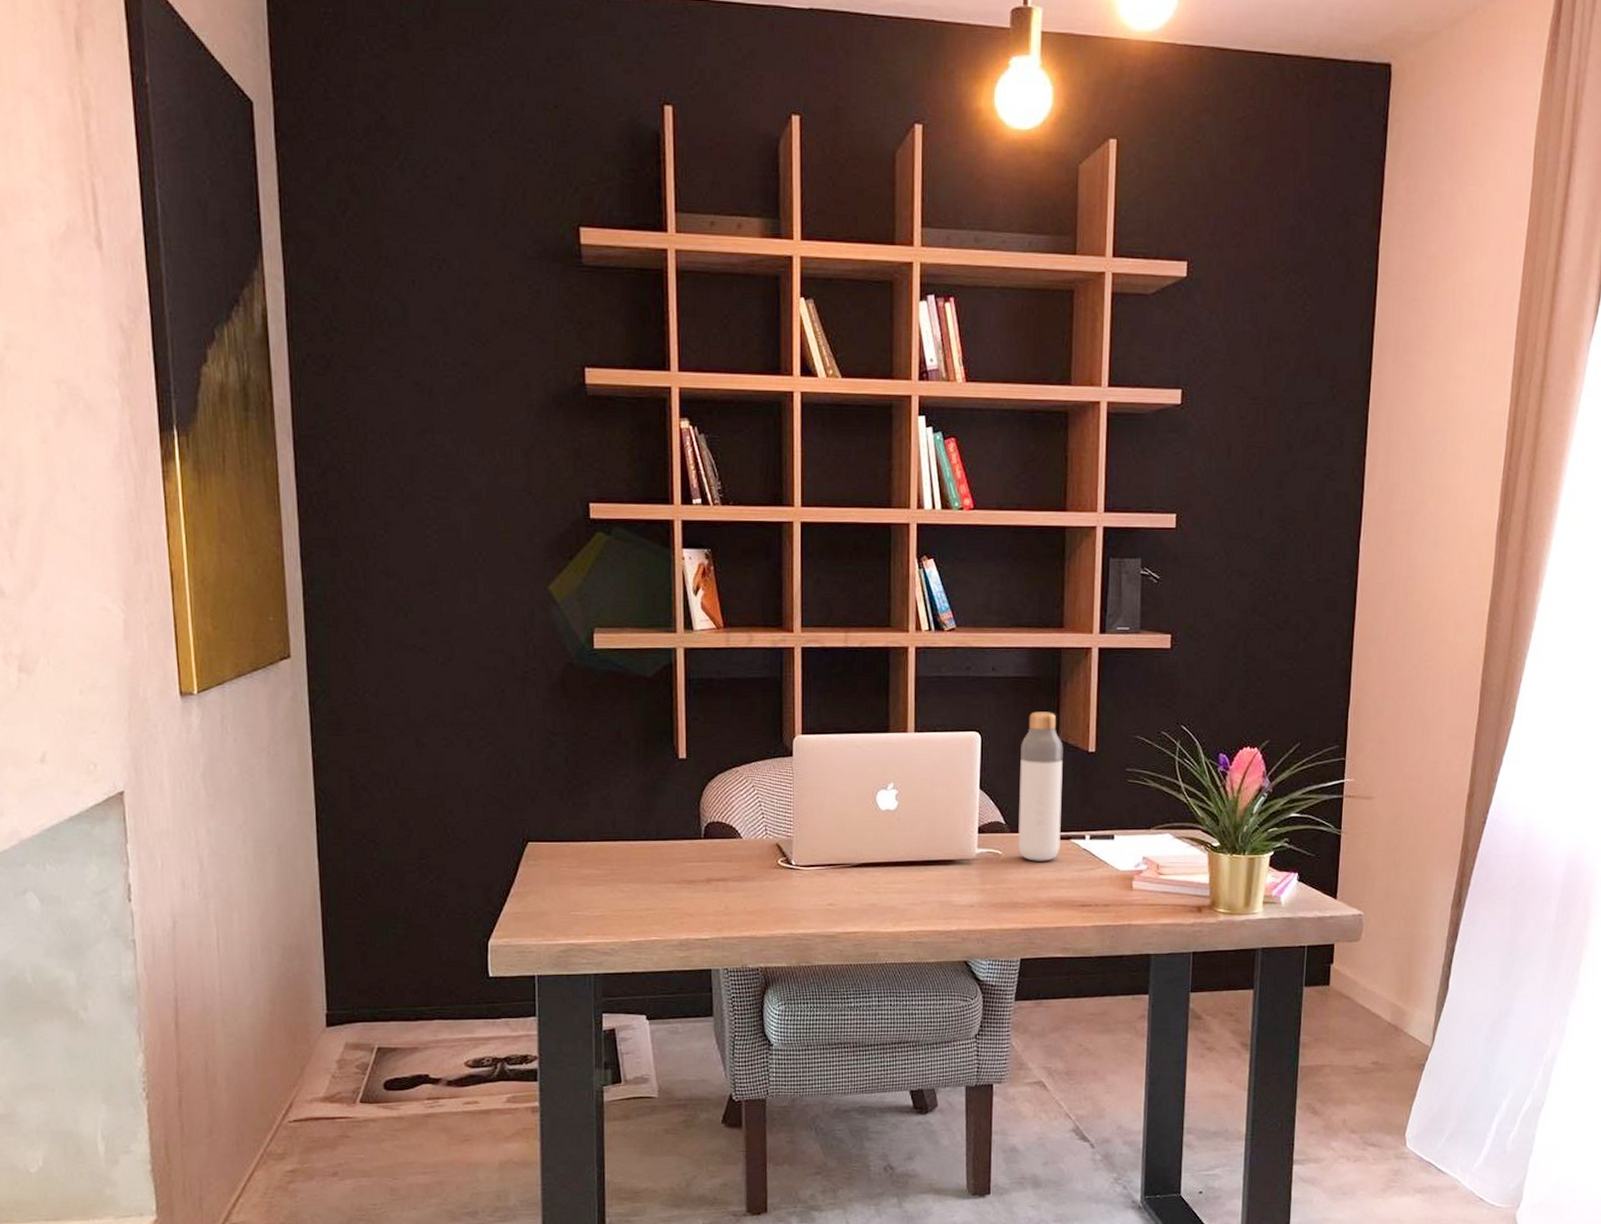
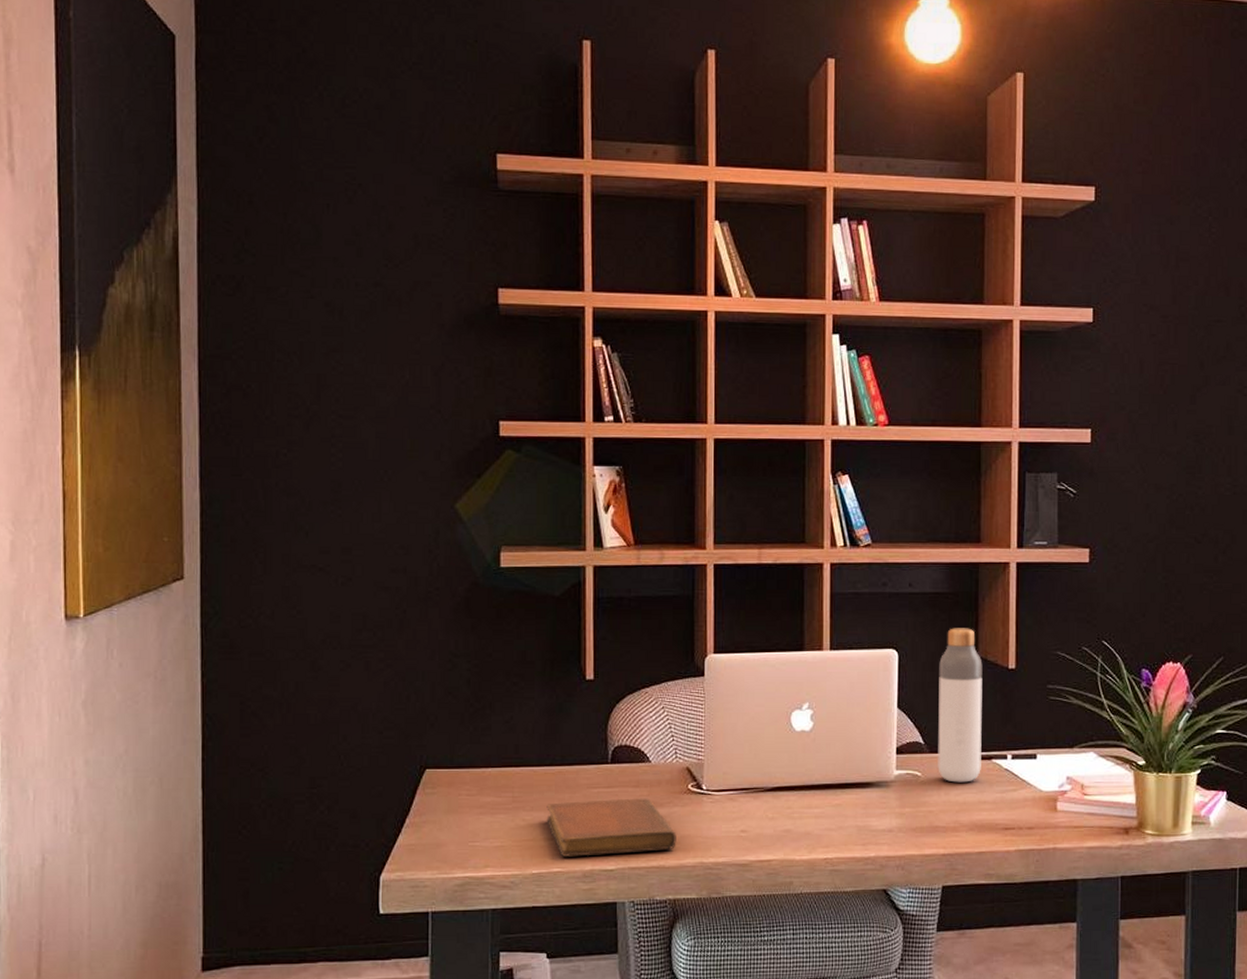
notebook: none [643,872,767,926] -> present [546,798,677,857]

